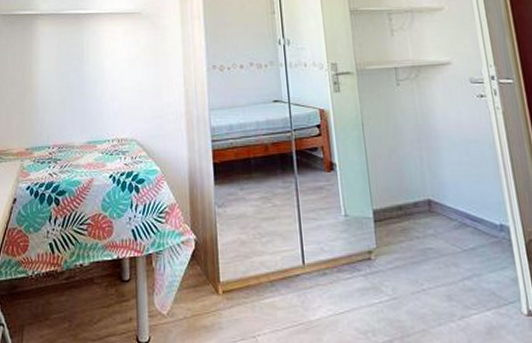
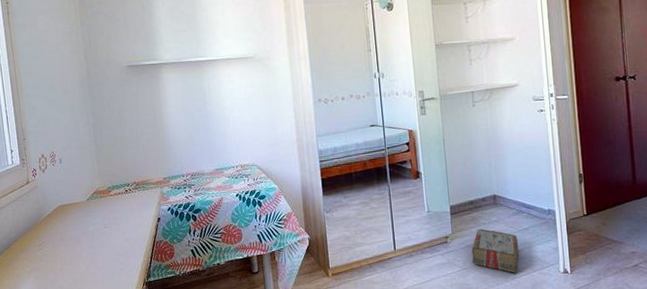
carton: none [403,244,466,310] -> present [471,229,519,273]

